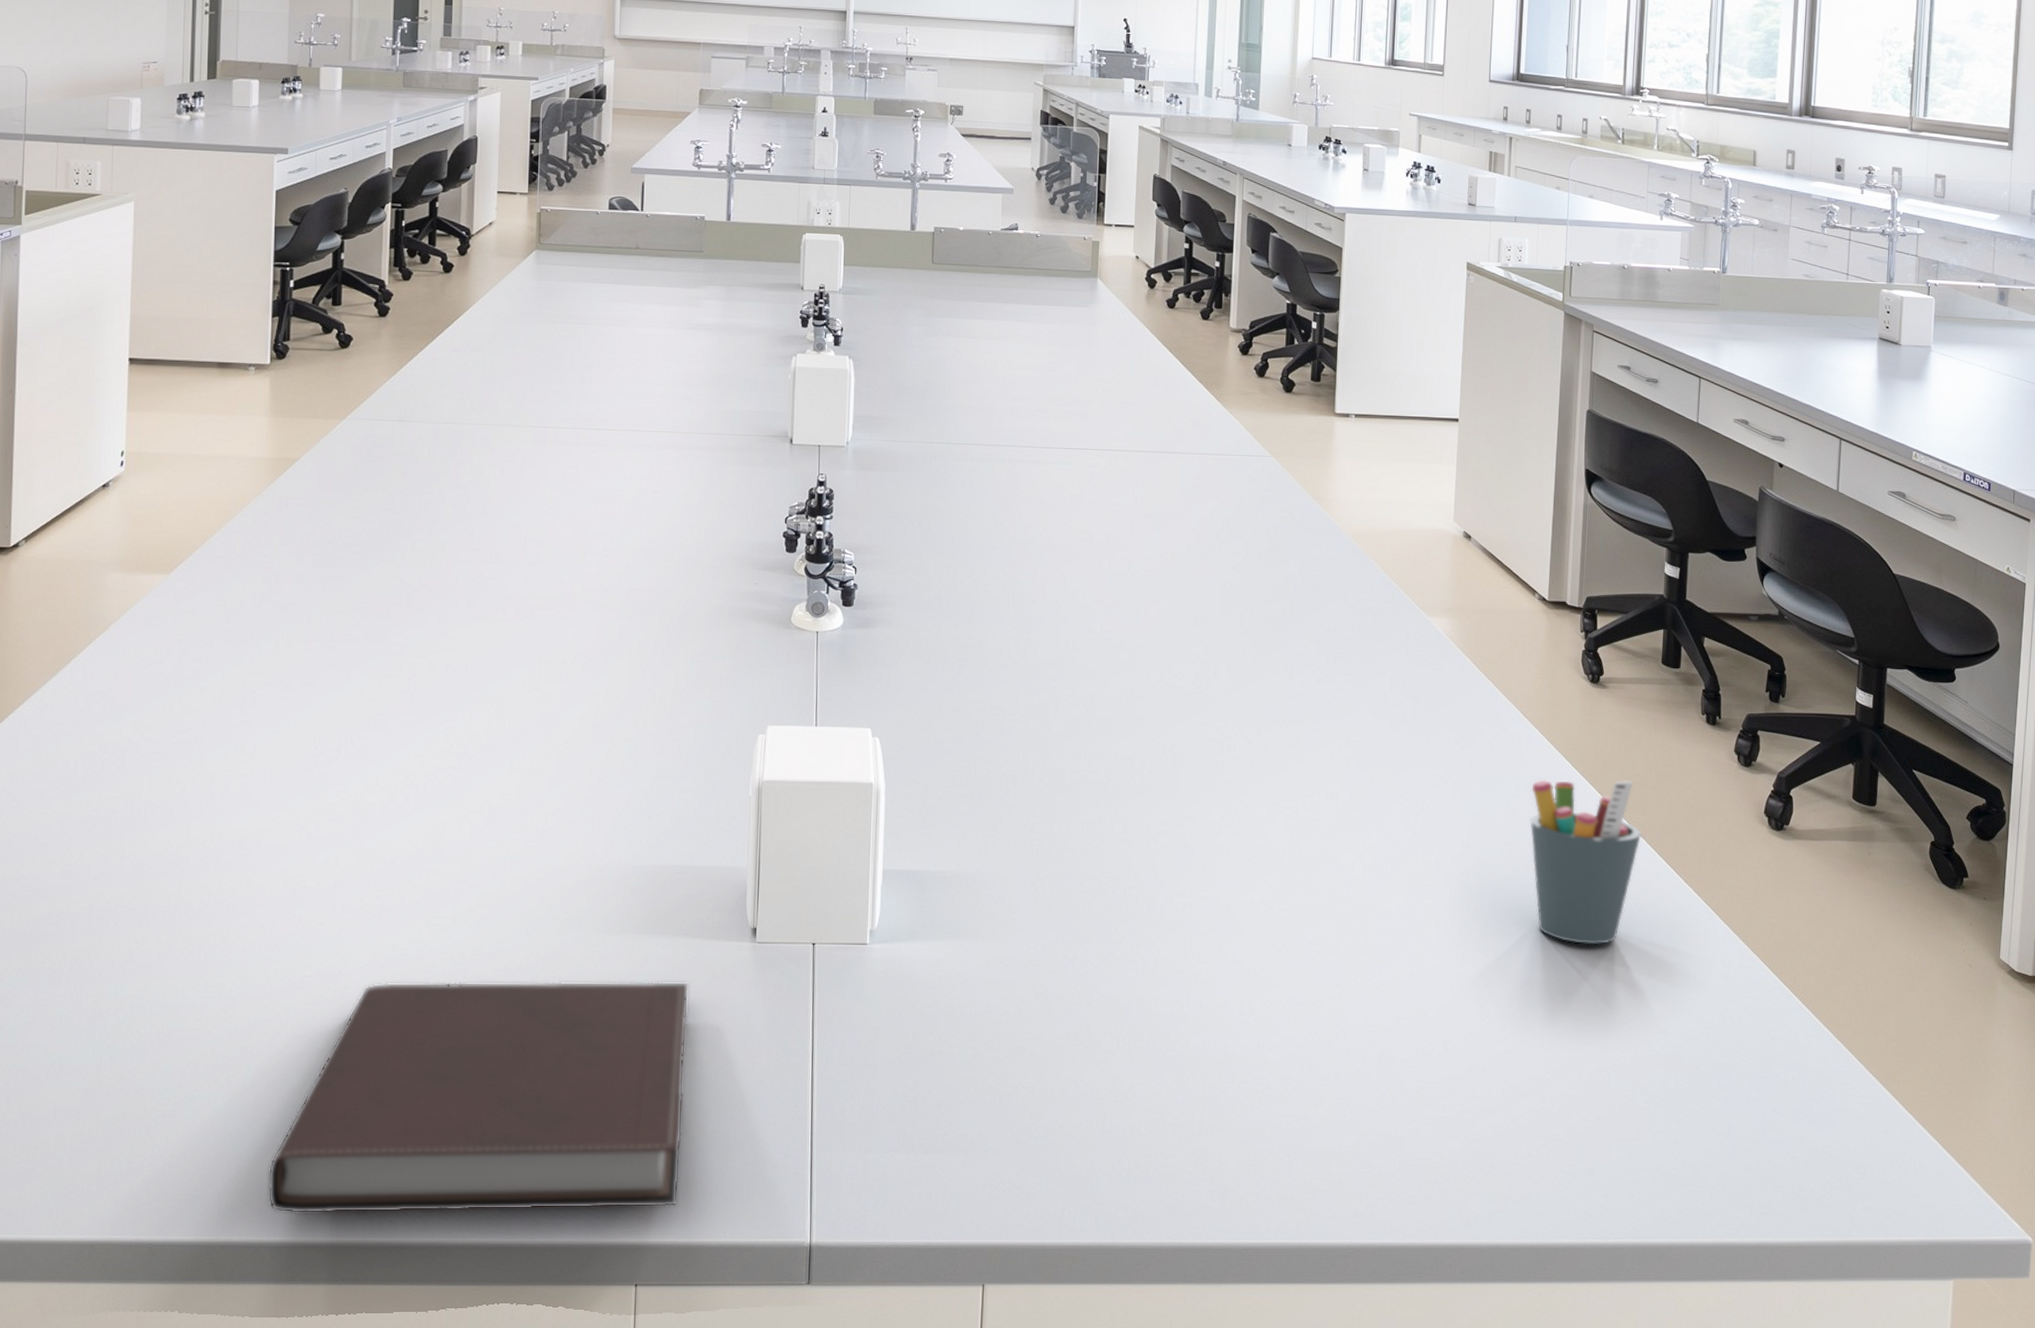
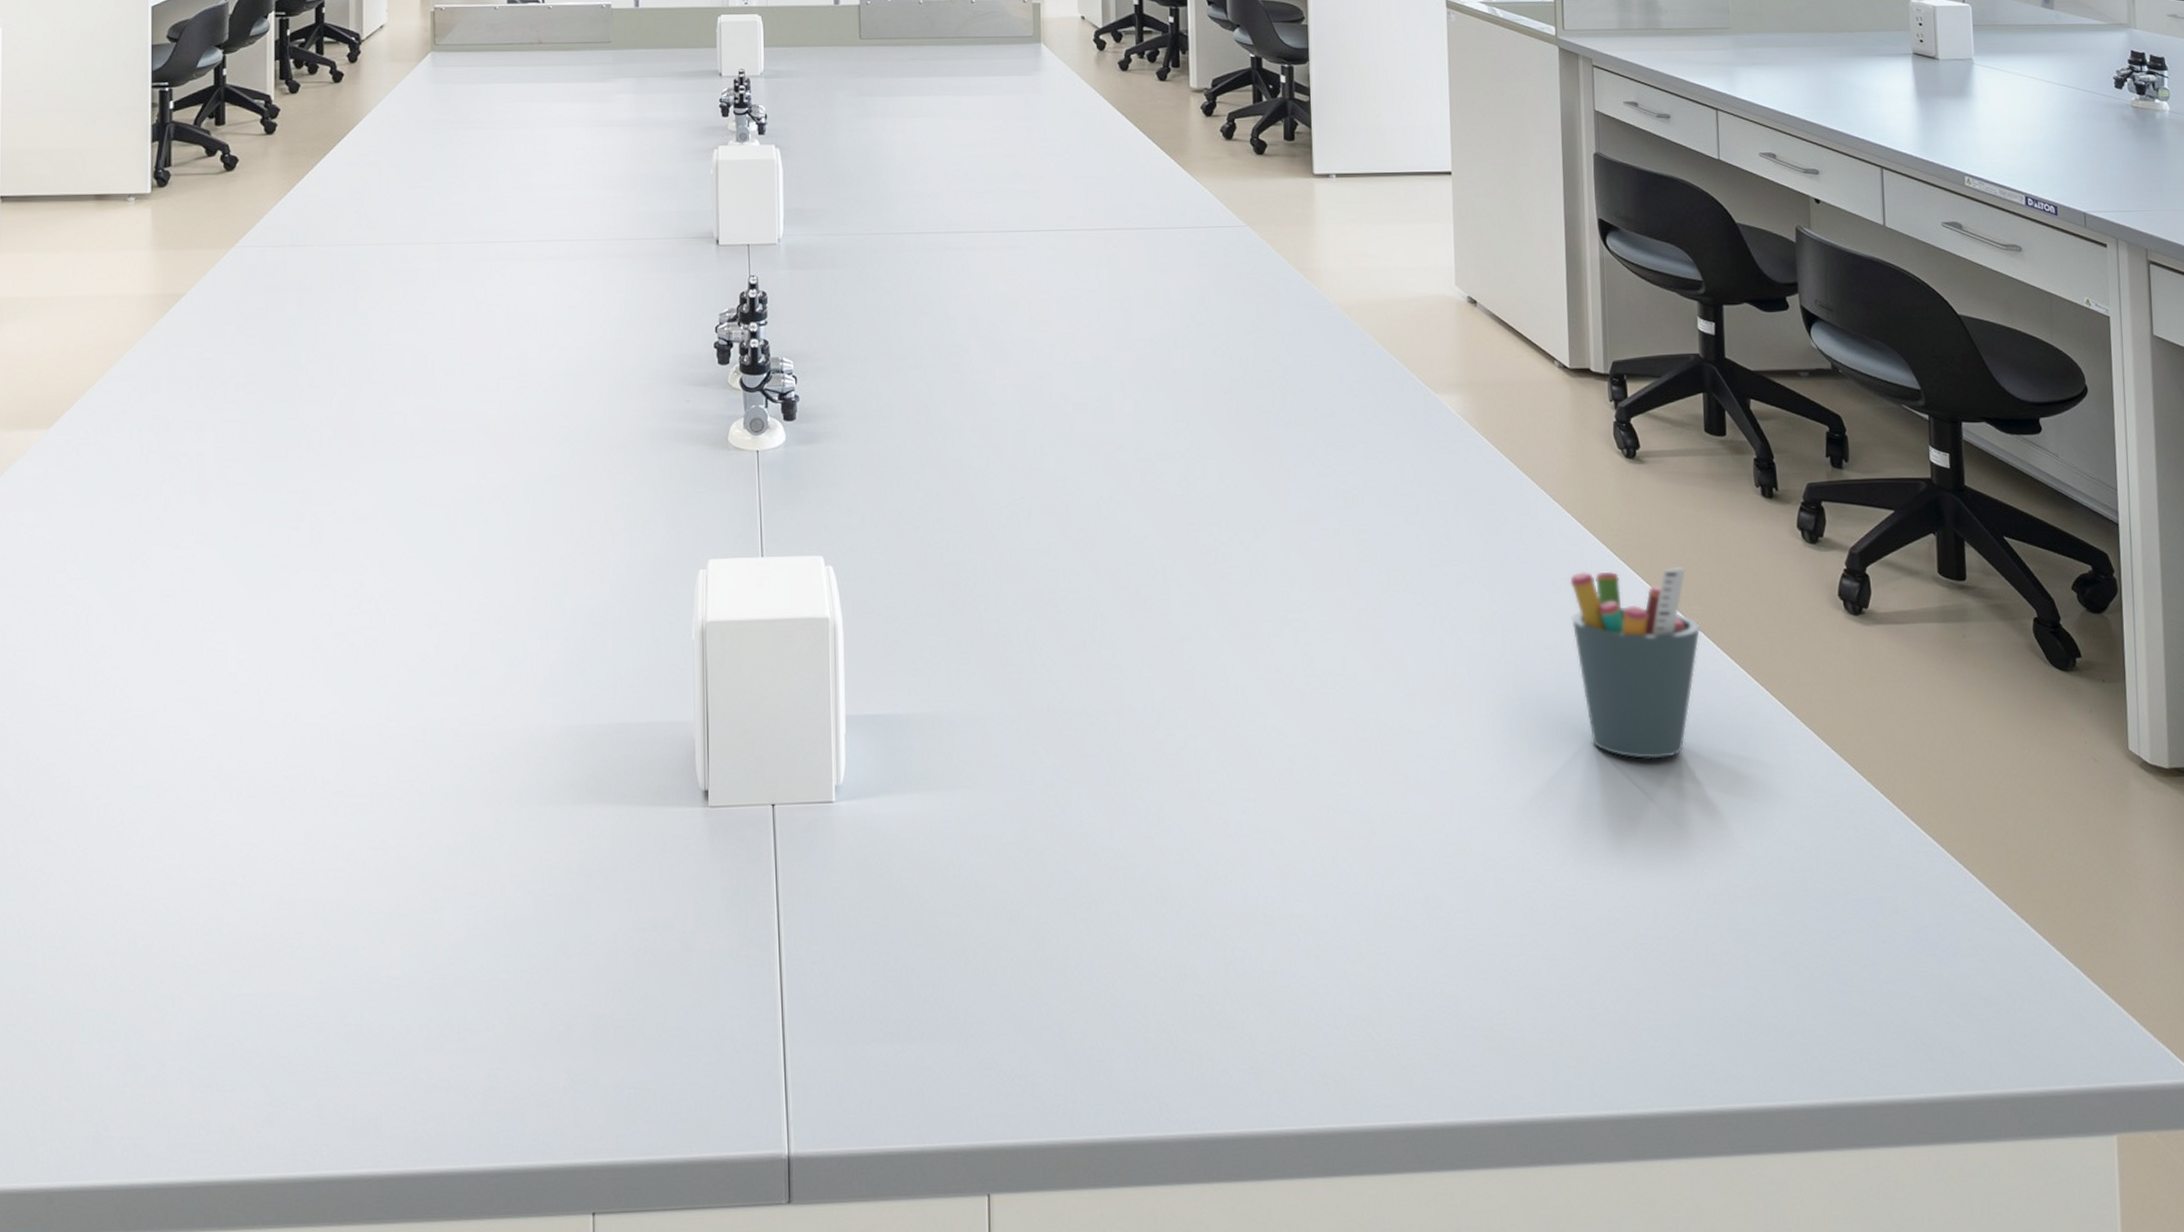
notebook: present [267,981,689,1214] -> none [175,855,638,1149]

